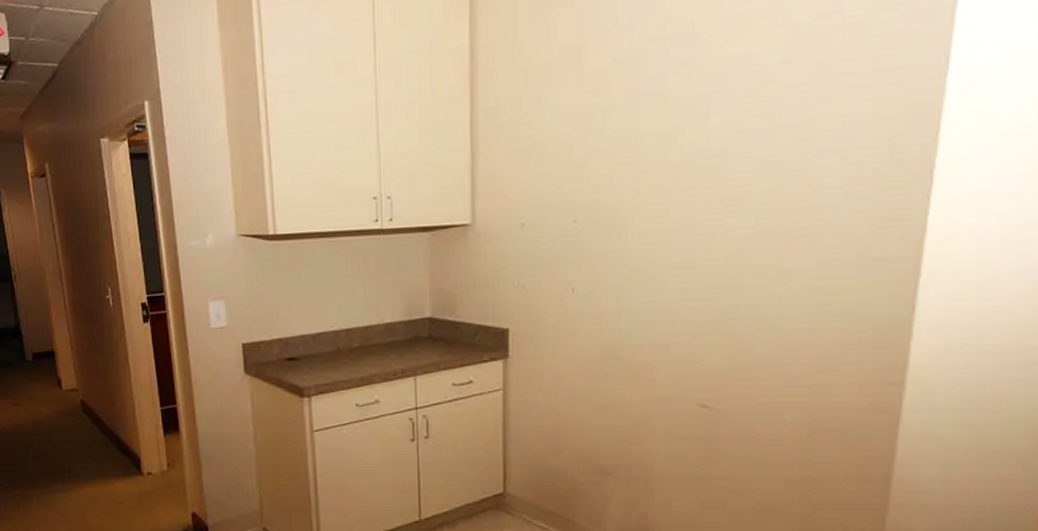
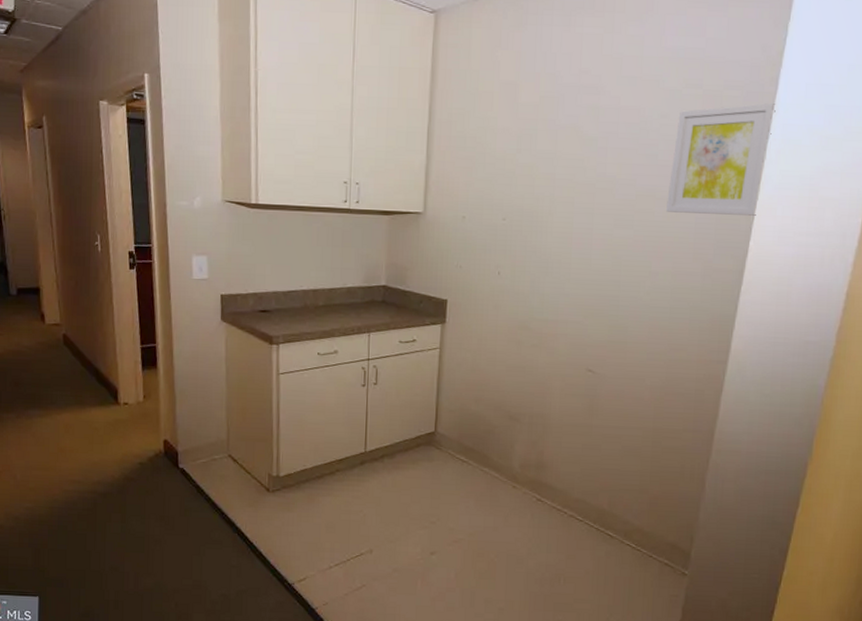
wall art: none [799,20,957,188] -> present [666,103,776,216]

